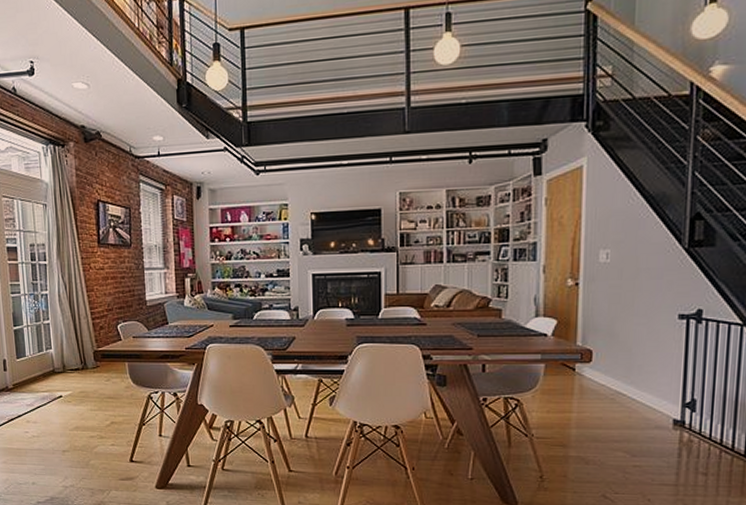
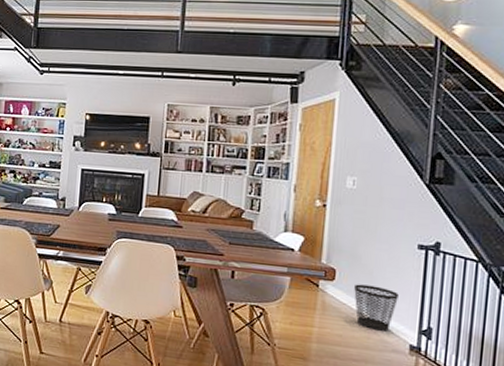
wastebasket: none [613,363,660,408] -> present [354,284,399,331]

